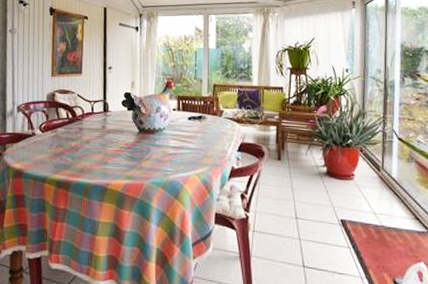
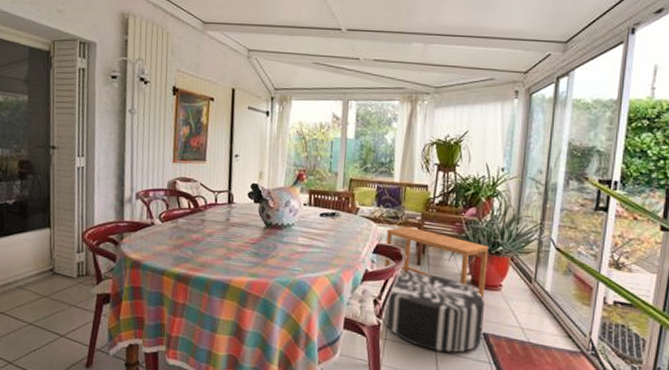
side table: none [249,125,340,188] -> present [385,226,489,299]
pouf: none [249,167,341,240] -> present [381,272,485,353]

